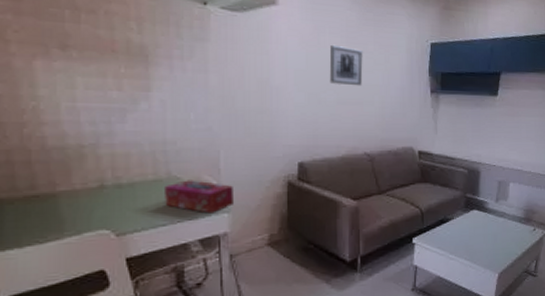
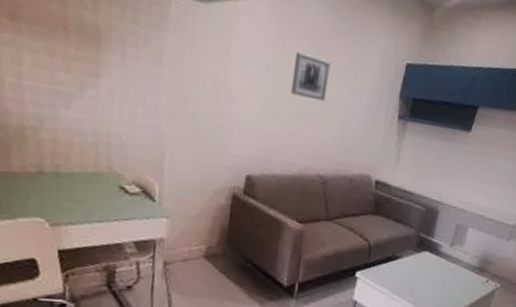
tissue box: present [165,180,233,214] -> none [103,177,175,217]

